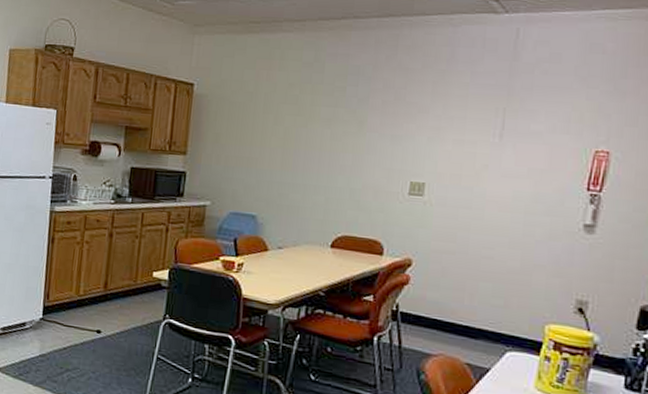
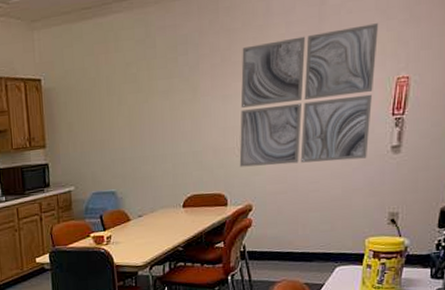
wall art: none [402,88,578,232] -> present [239,23,379,167]

